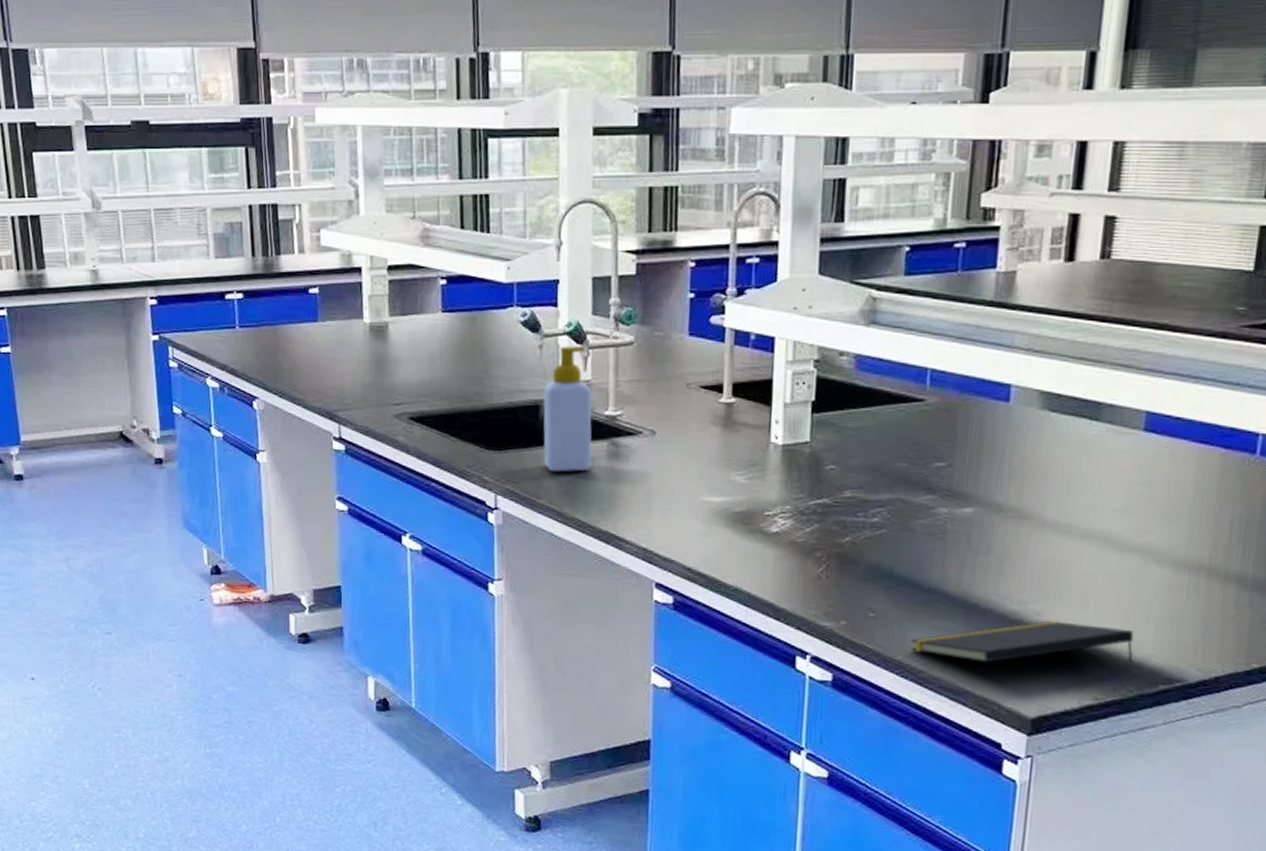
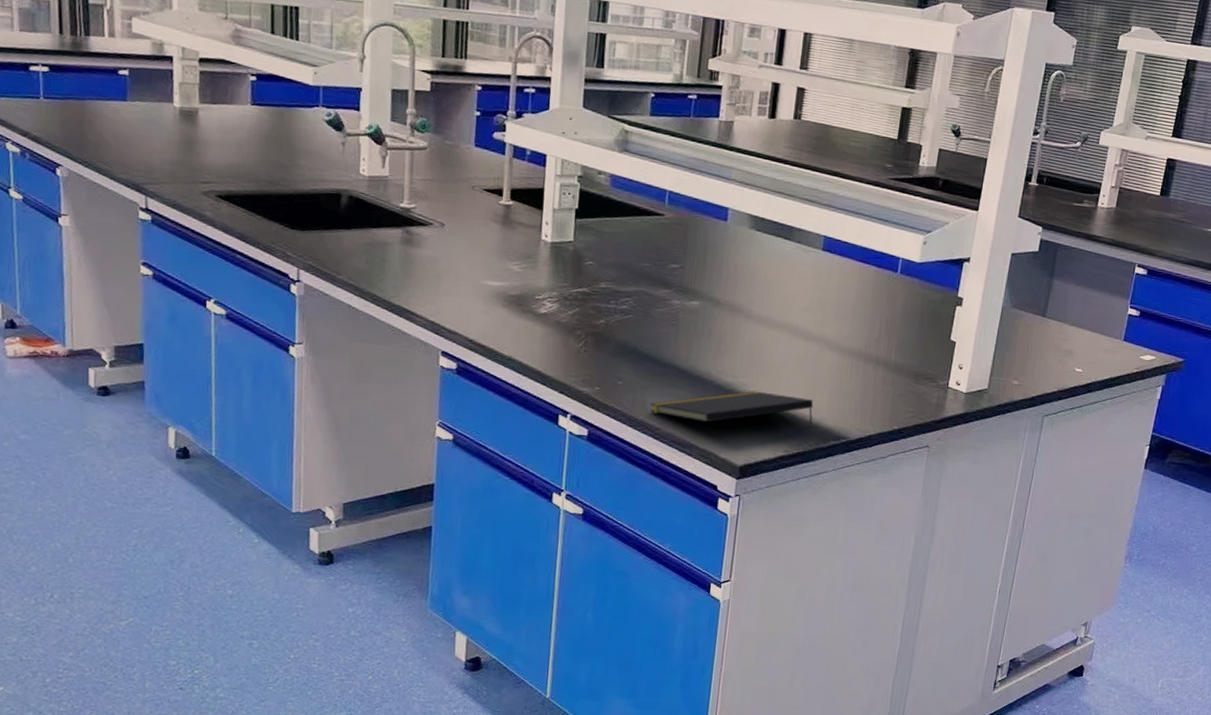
soap bottle: present [543,345,593,472] -> none [343,145,389,254]

